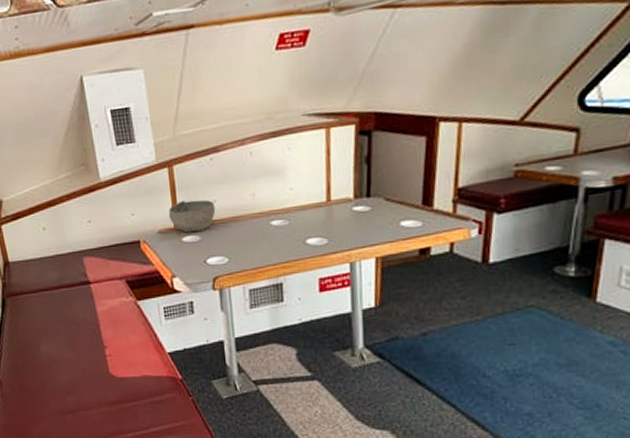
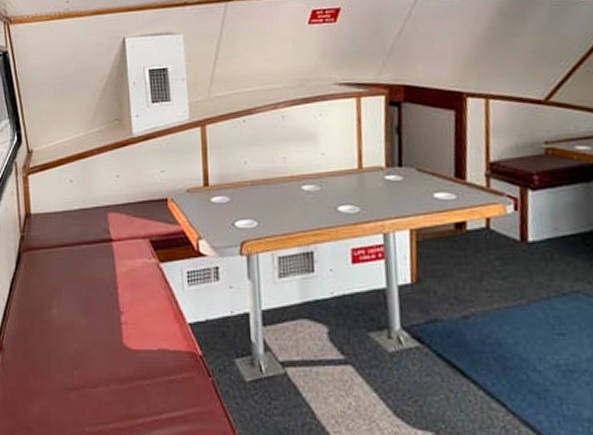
bowl: present [168,199,216,233] -> none [198,159,247,193]

